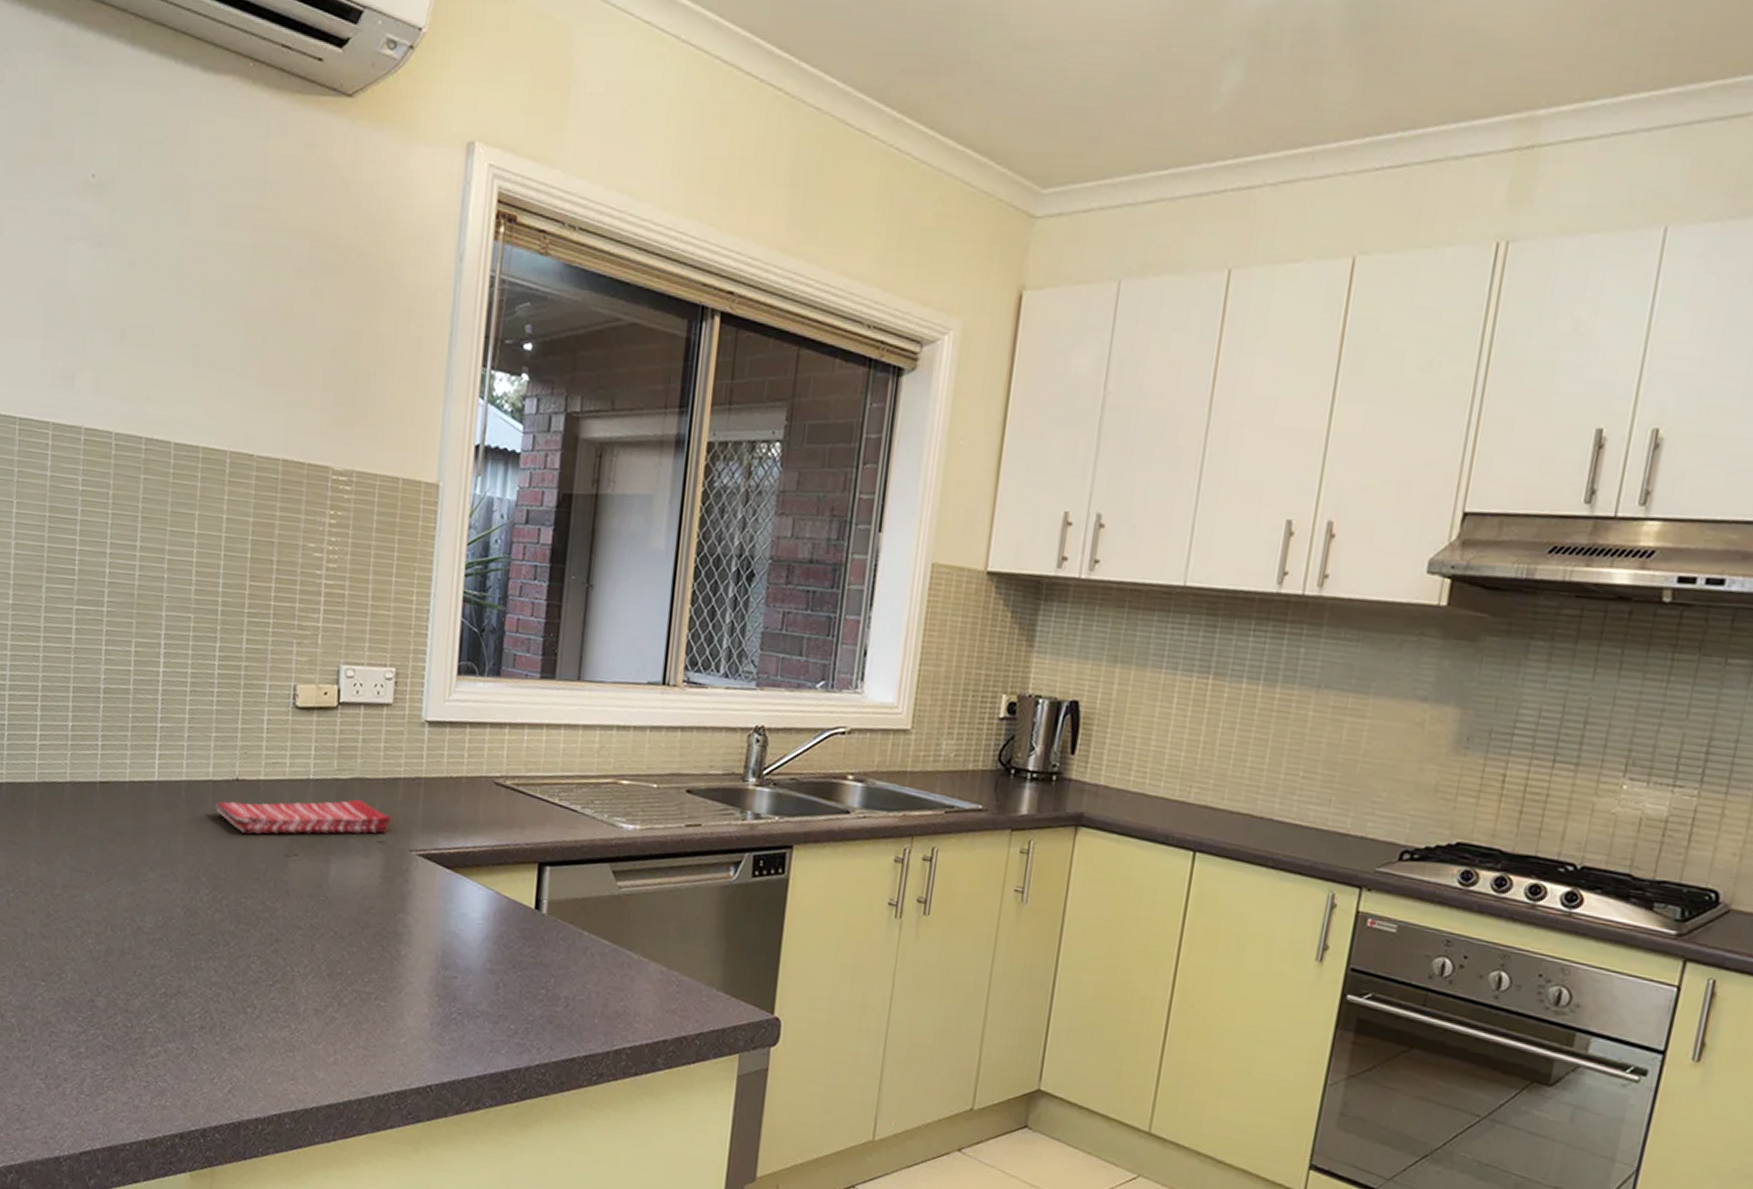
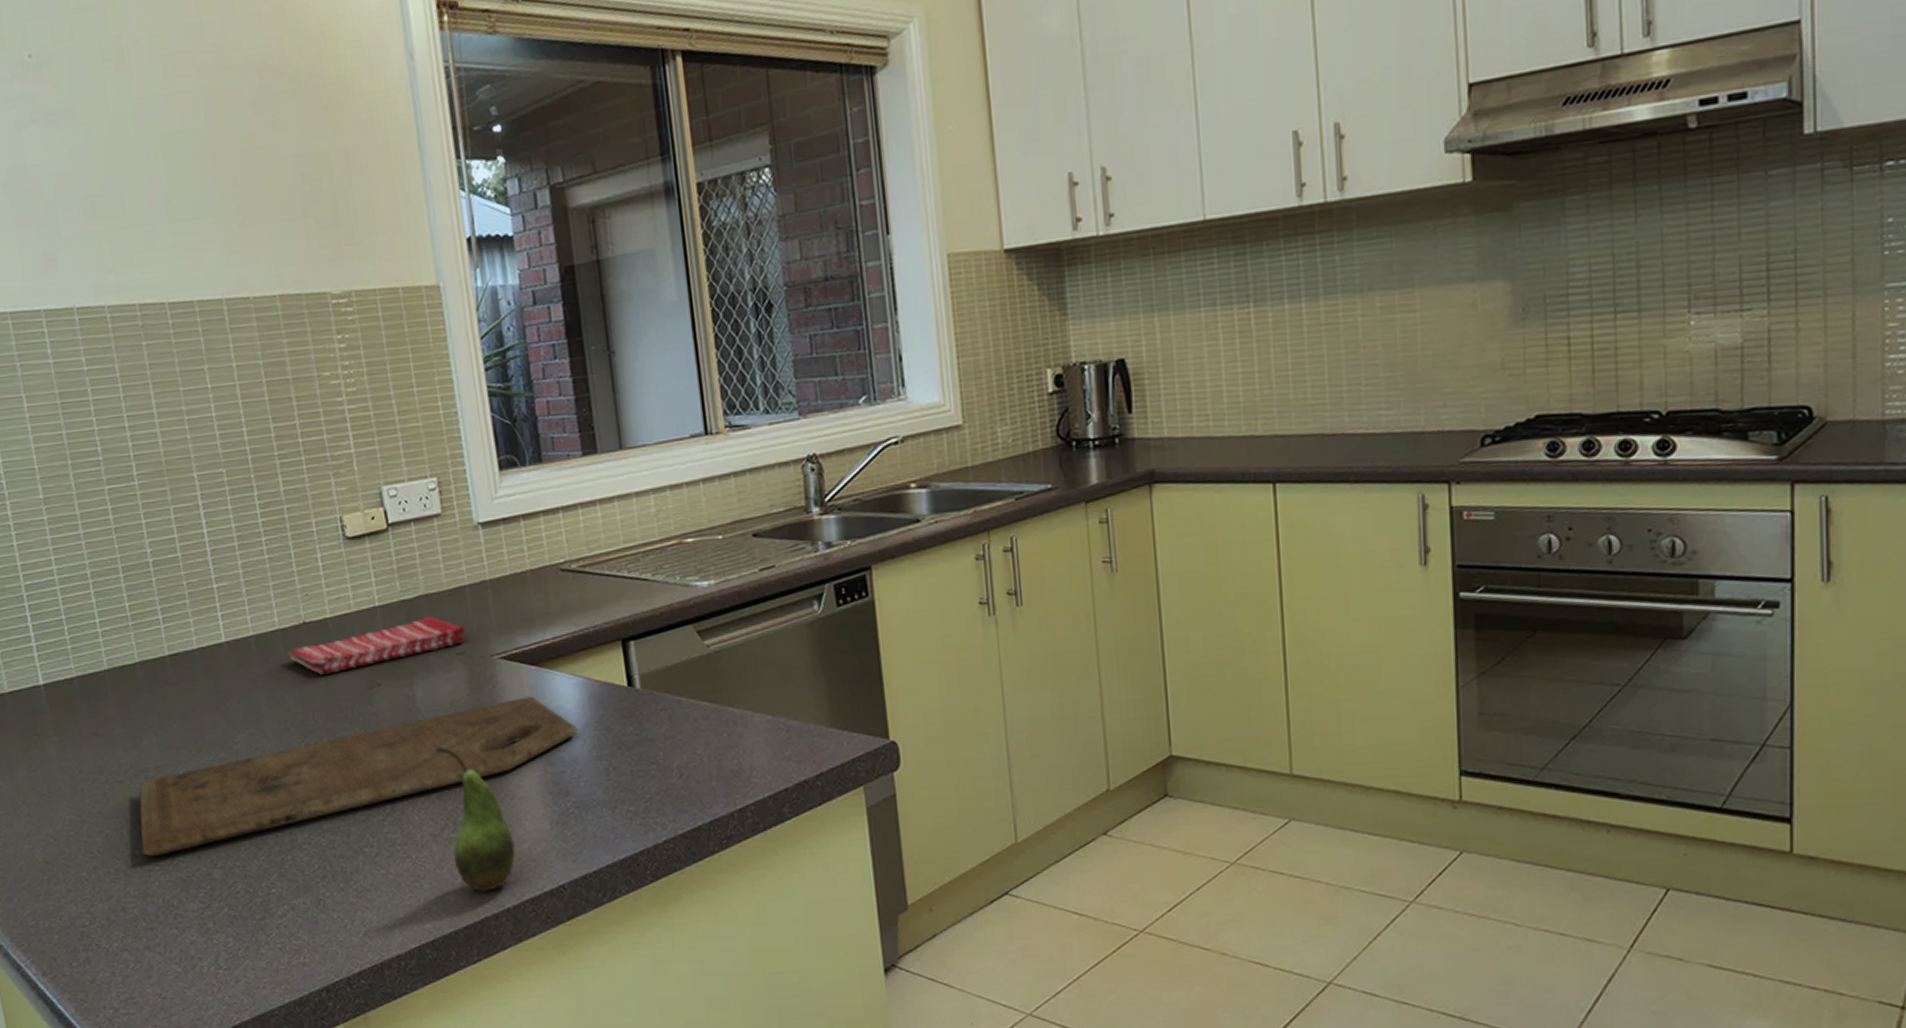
cutting board: none [32,896,478,973] -> present [138,696,578,857]
fruit: none [331,926,393,1076] -> present [435,746,516,892]

